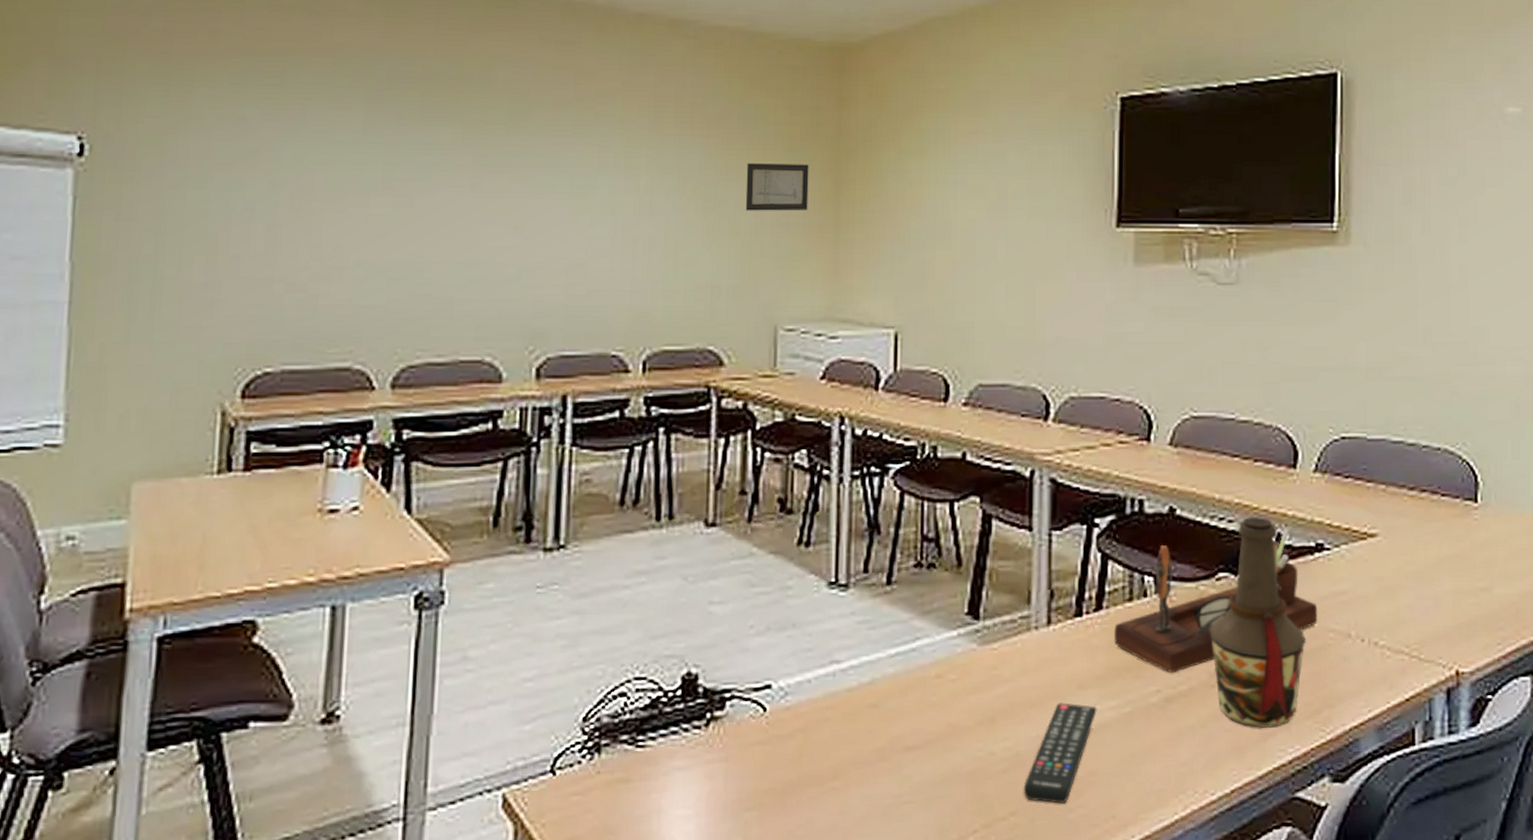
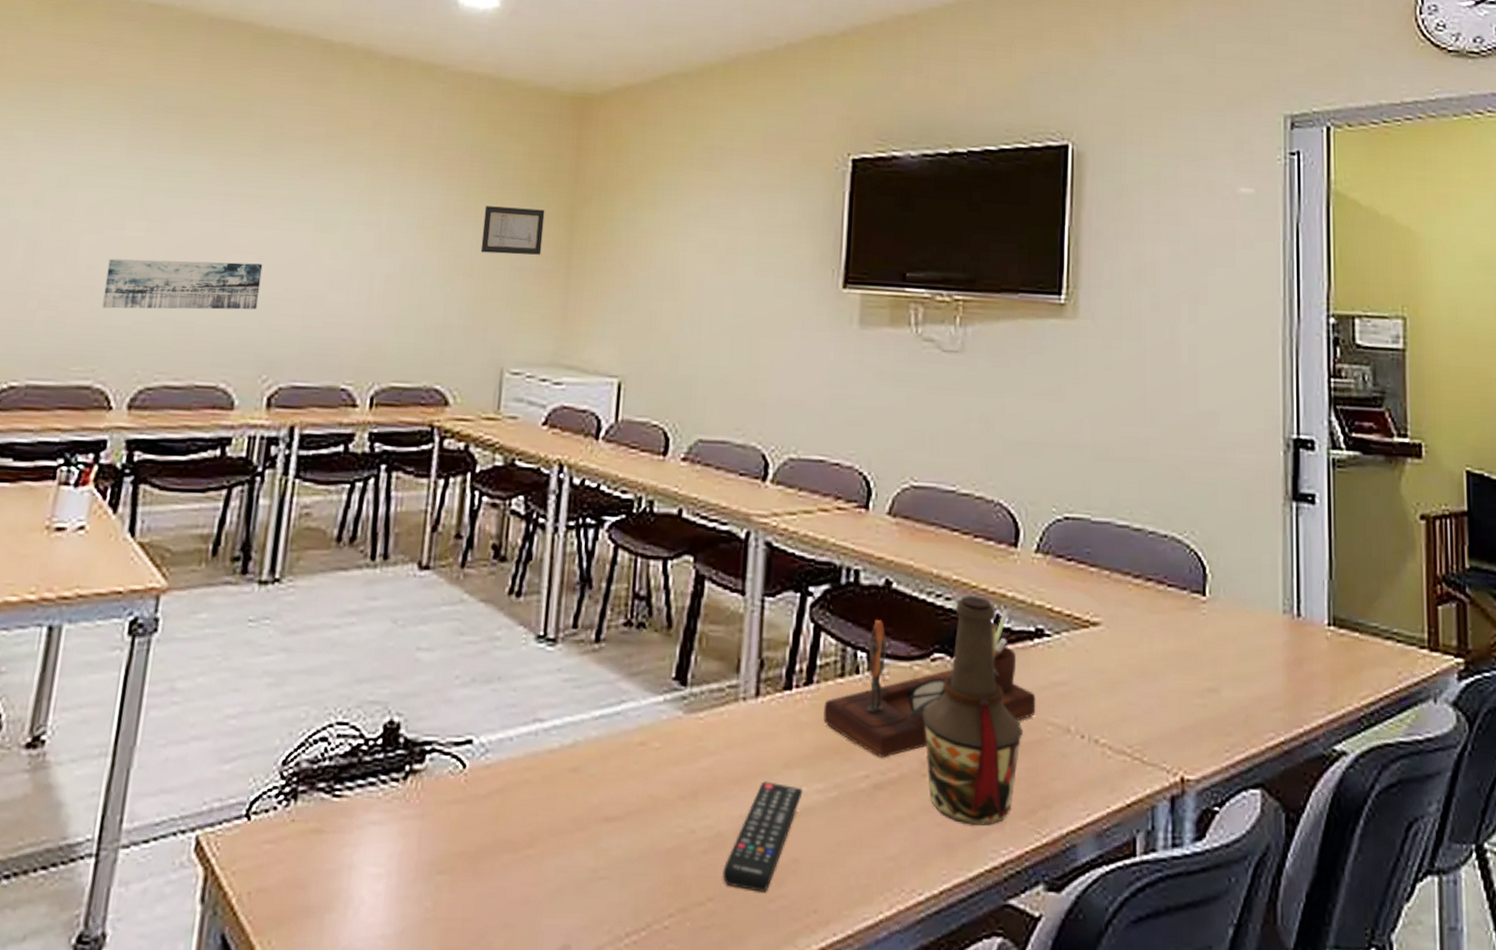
wall art: none [353,234,519,288] -> present [102,258,263,310]

